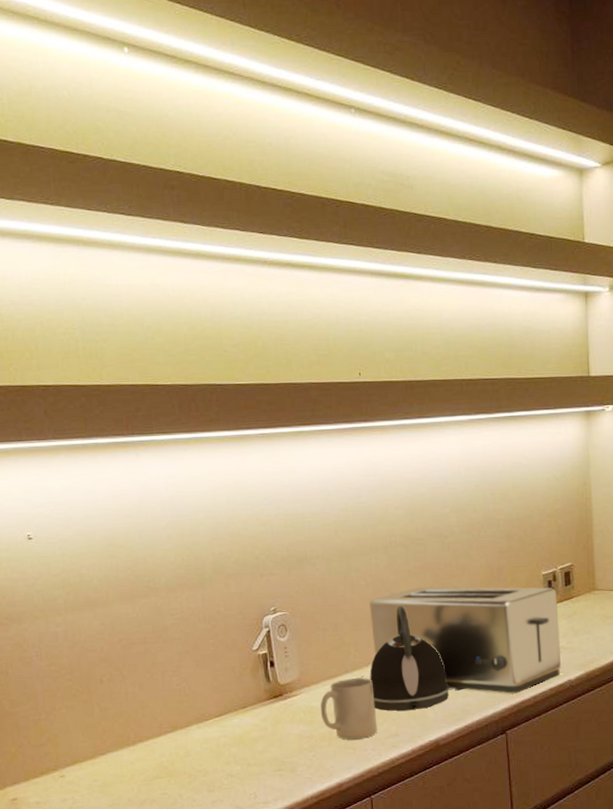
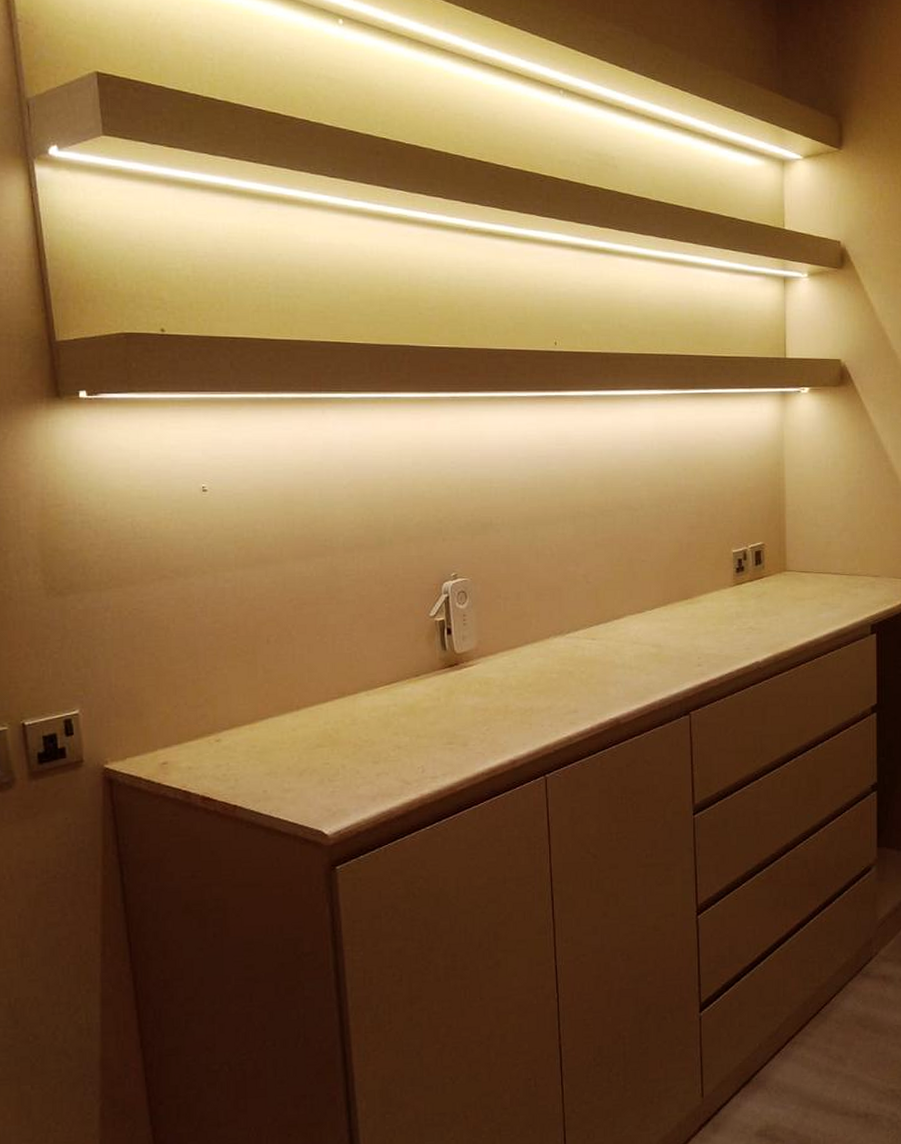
mug: present [320,677,378,740] -> none [497,649,556,714]
toaster: present [369,586,561,694] -> none [554,559,750,673]
kettle: present [370,605,449,711] -> none [551,577,633,686]

